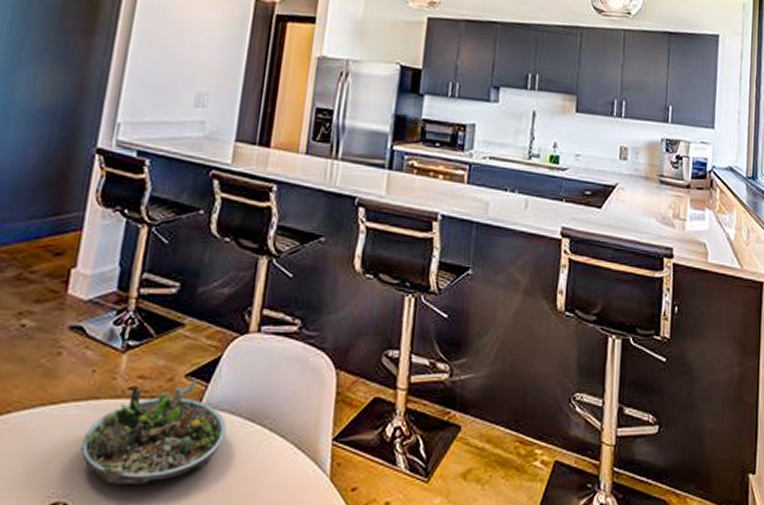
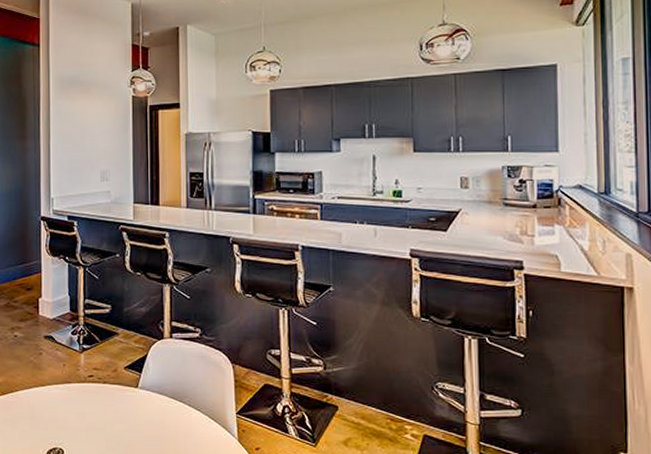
succulent planter: present [81,379,227,484] -> none [65,370,158,439]

